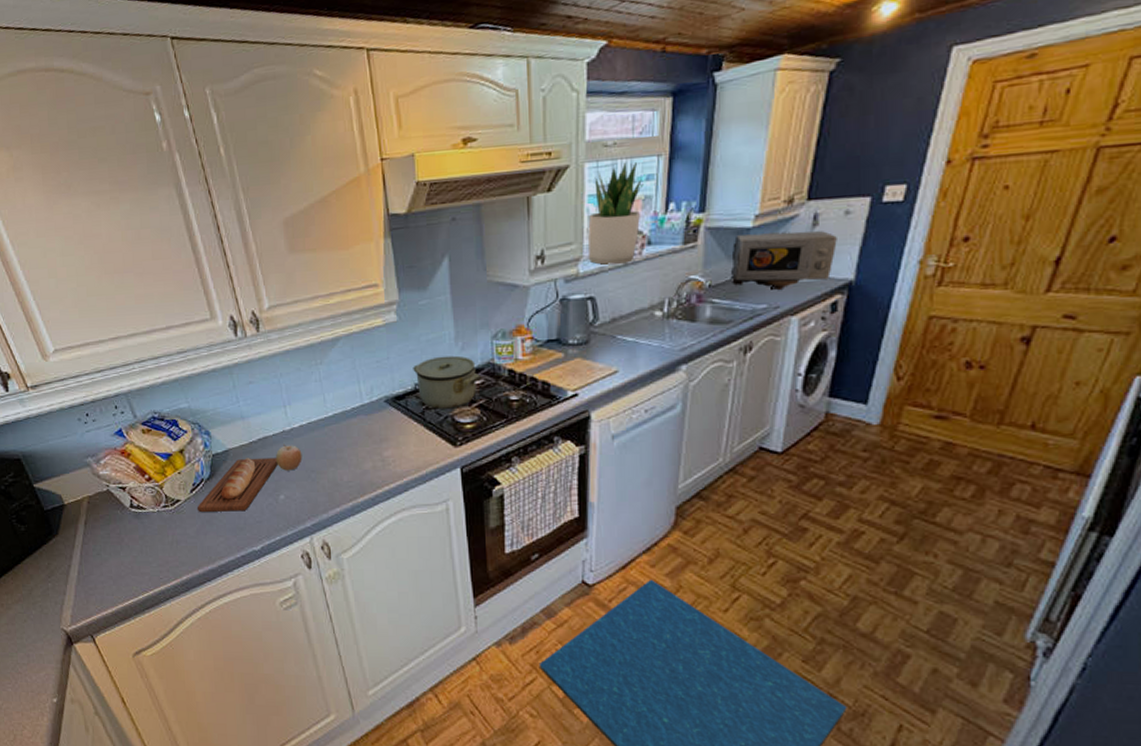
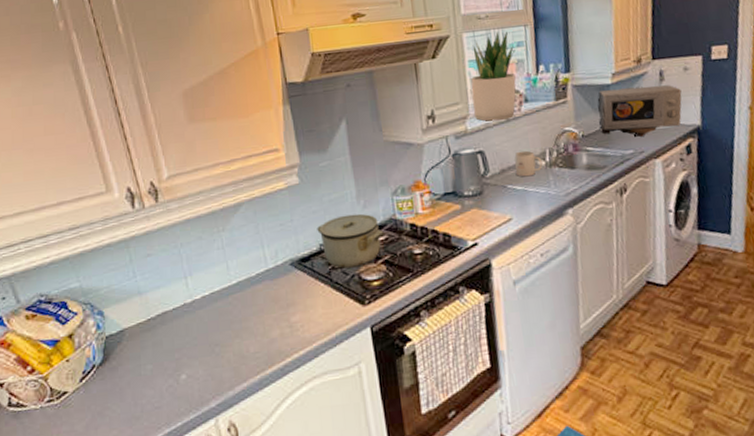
bread loaf: present [196,457,278,513] -> none [86,333,179,404]
fruit: present [276,444,302,471] -> none [176,318,205,347]
mug: none [627,299,659,328] -> present [514,150,543,177]

